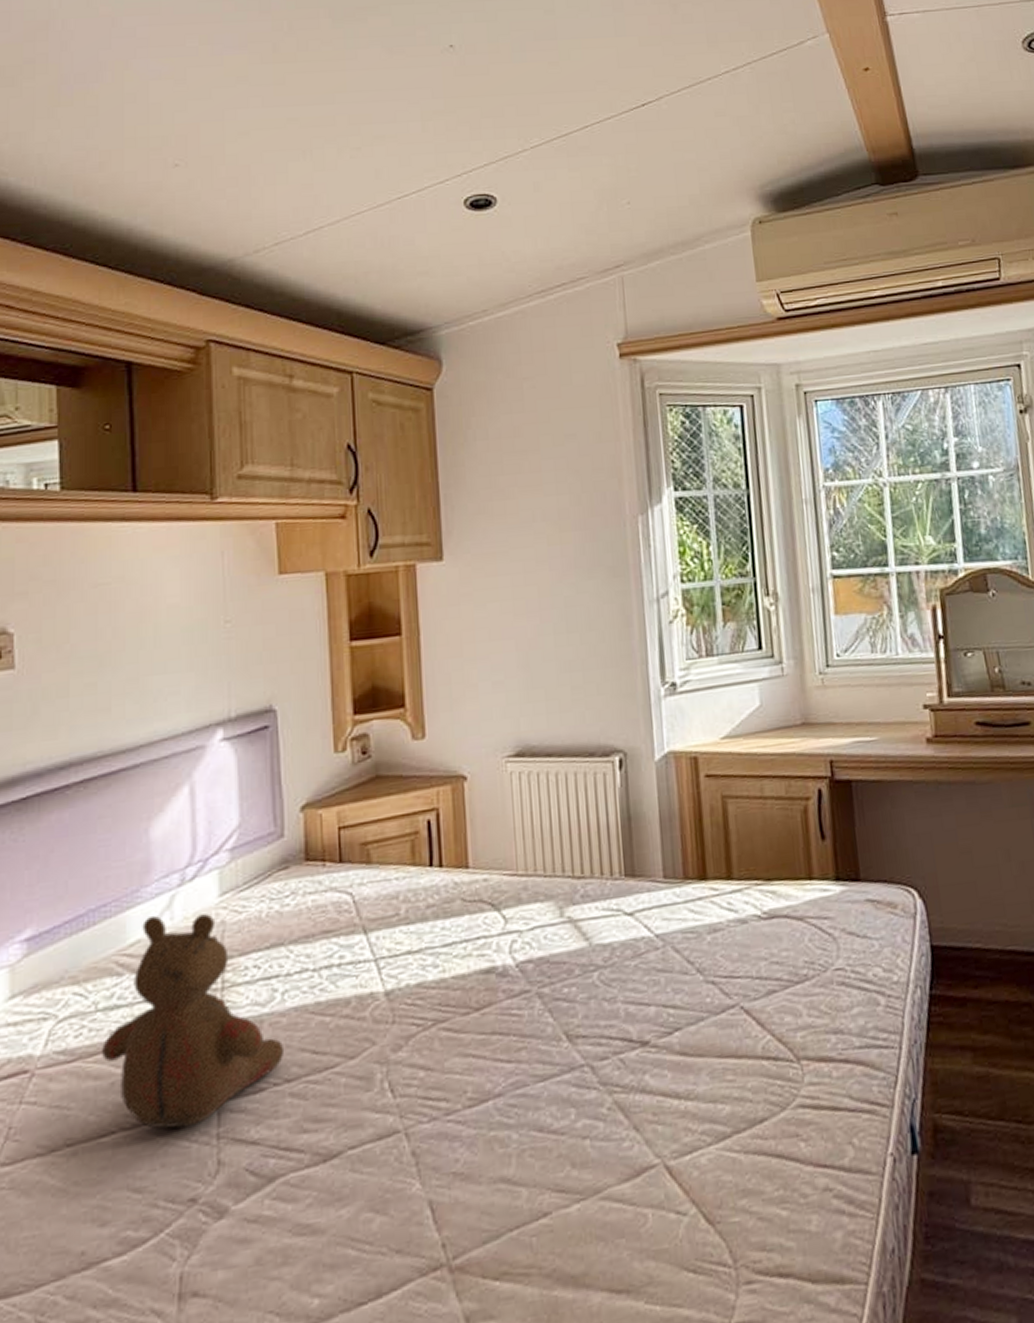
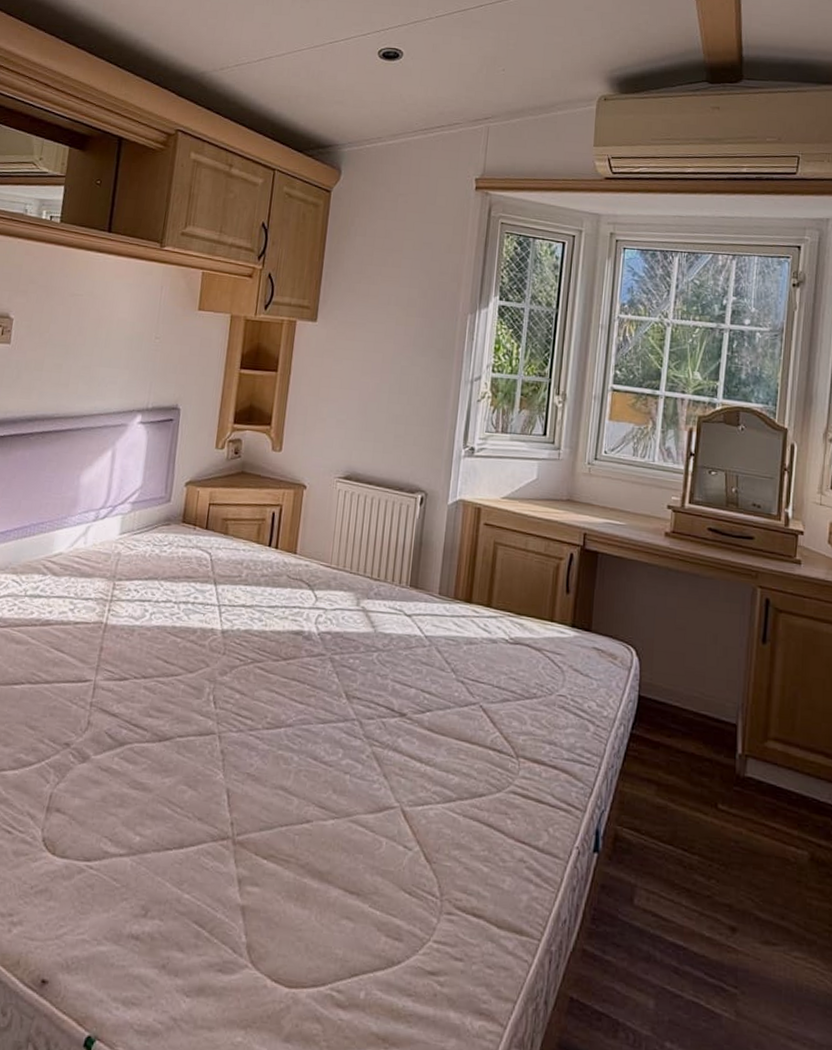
teddy bear: present [102,914,285,1129] -> none [24,537,146,693]

